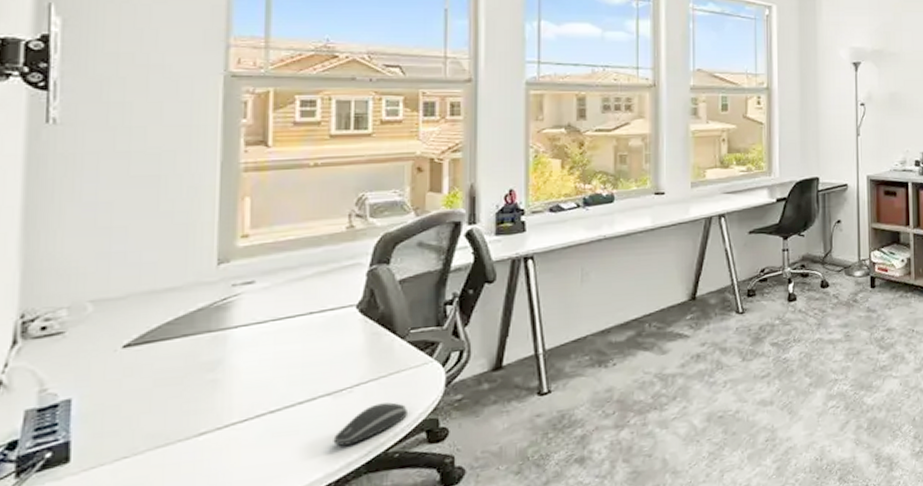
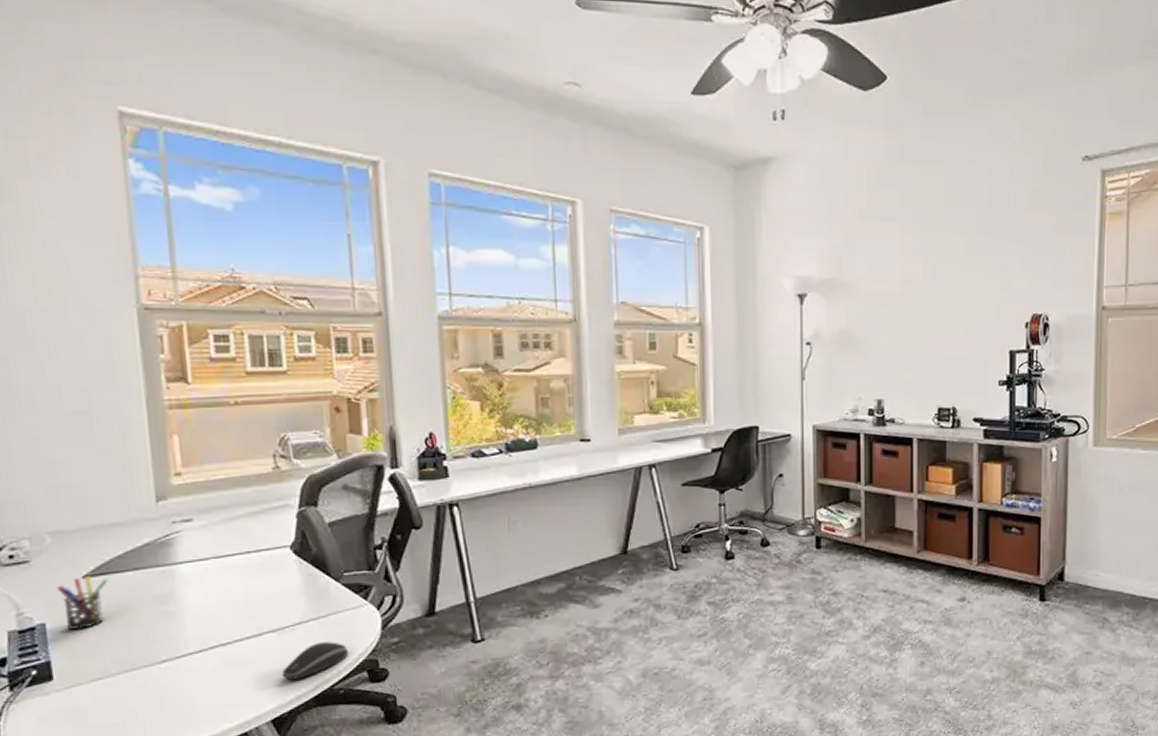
pen holder: none [91,344,152,405] -> present [57,575,109,630]

